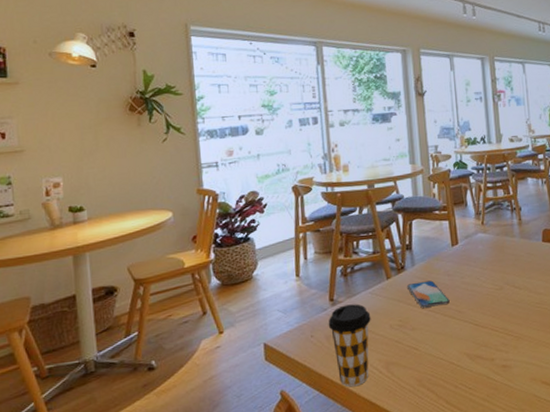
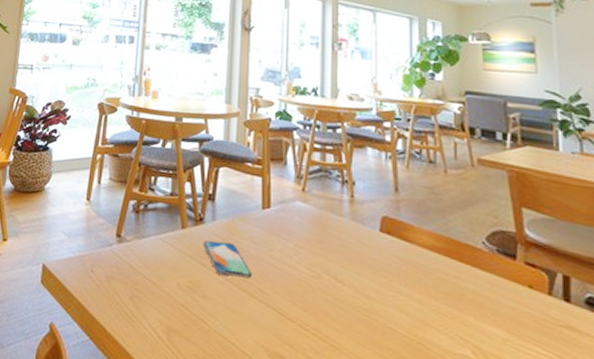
coffee cup: present [328,304,371,387] -> none [110,245,158,345]

